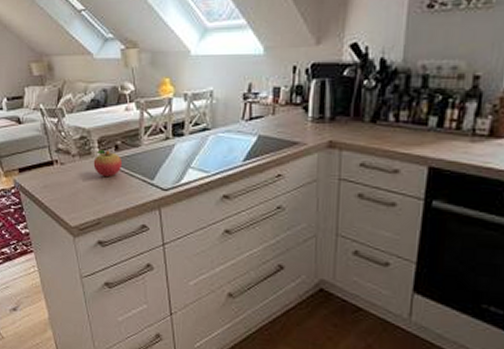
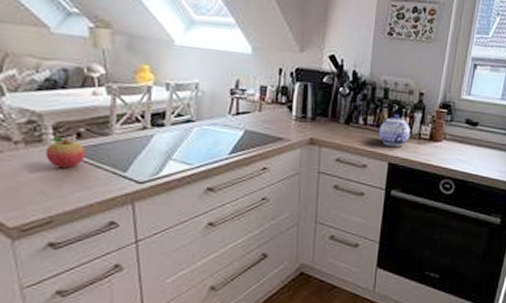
teapot: none [415,106,460,147] -> present [379,114,410,147]

